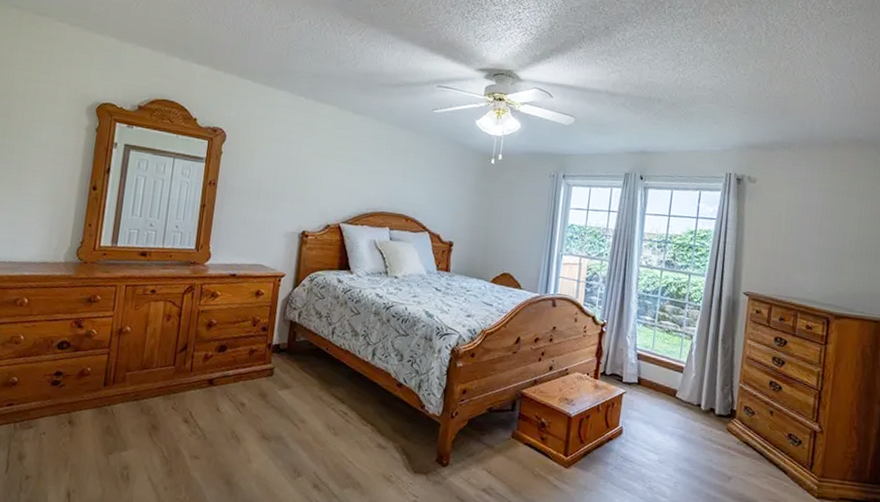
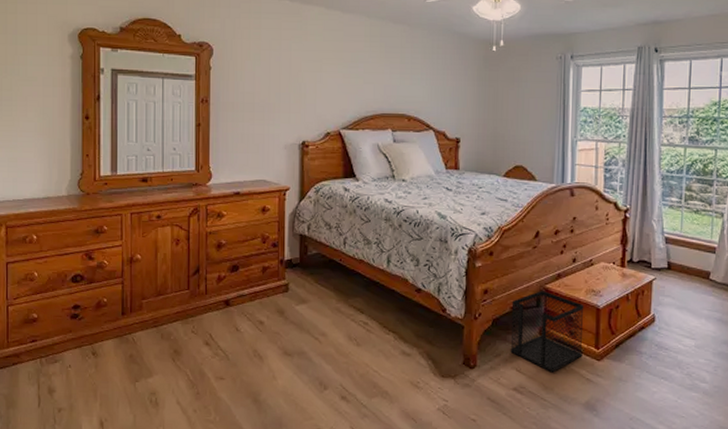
wastebasket: none [482,395,557,477] -> present [510,291,584,373]

